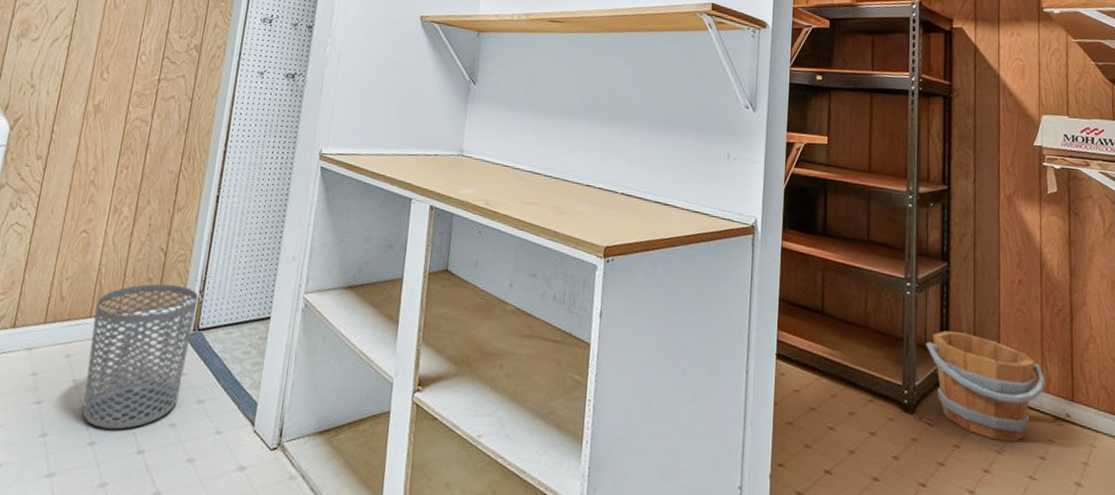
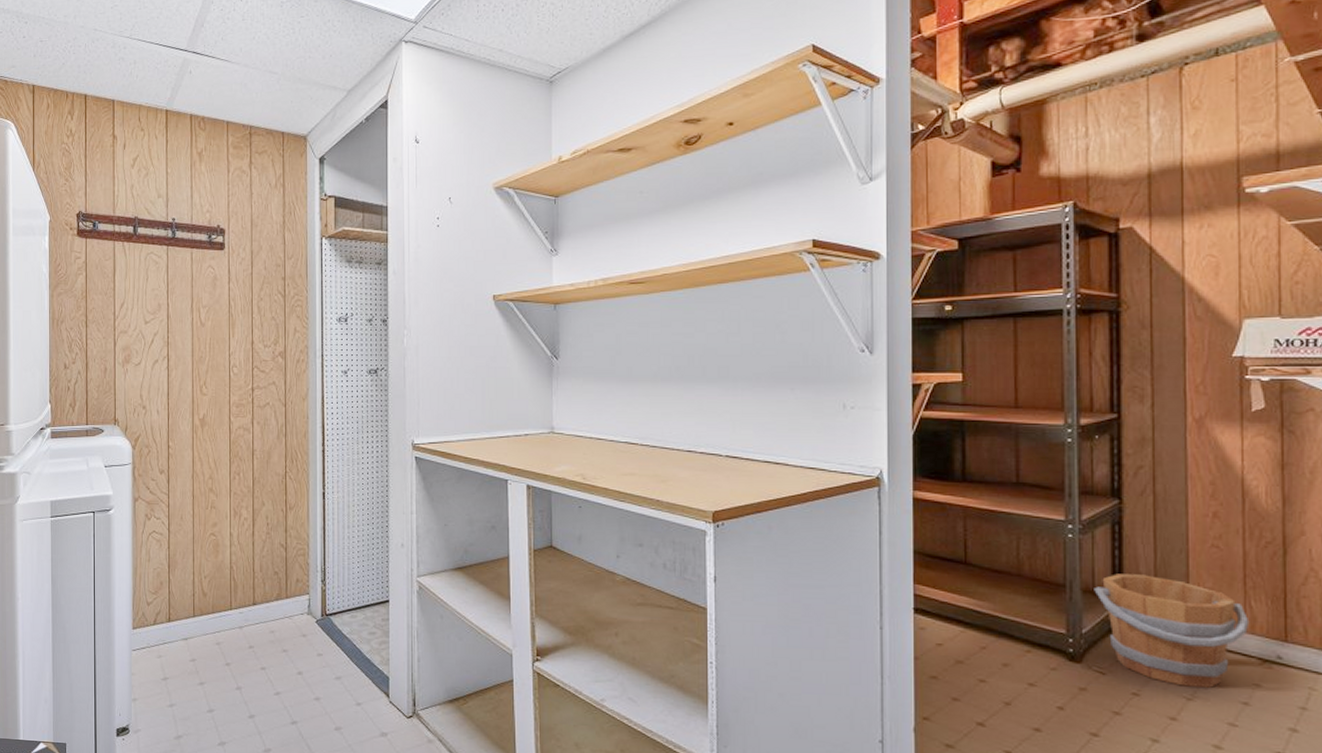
waste bin: present [82,283,199,430] -> none [234,576,321,704]

